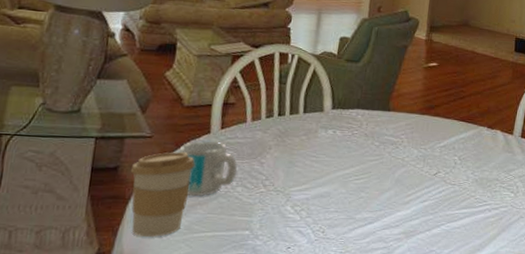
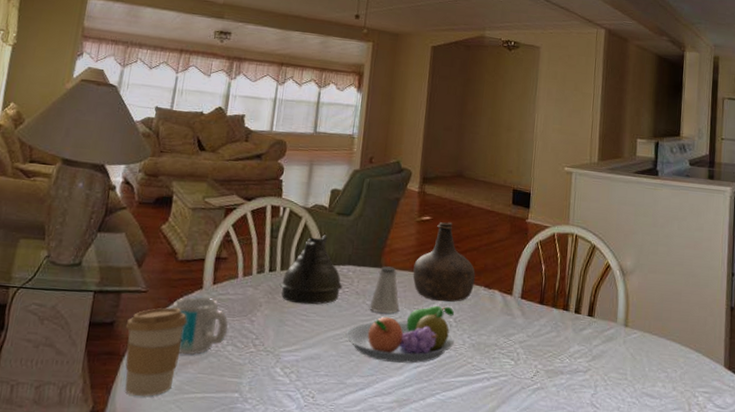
teapot: none [290,80,352,147] -> present [280,235,343,305]
fruit bowl: none [354,146,459,199] -> present [345,306,454,364]
saltshaker: none [378,109,407,153] -> present [369,266,400,314]
bottle: none [419,68,479,142] -> present [412,222,476,302]

